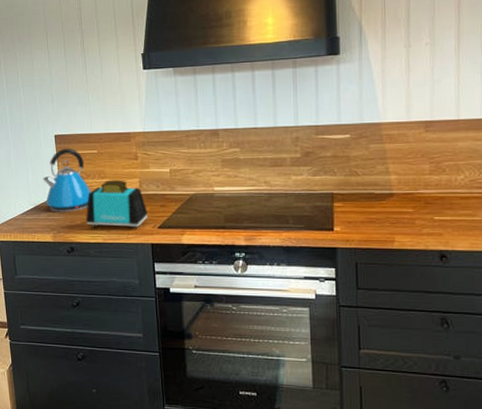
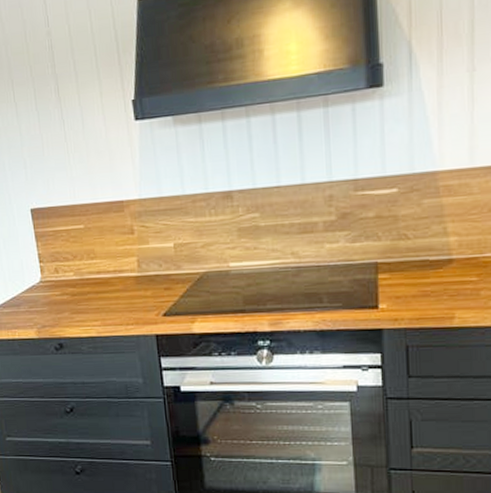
kettle: present [43,148,91,212] -> none [20,223,79,303]
toaster: present [86,179,148,230] -> none [75,259,150,321]

